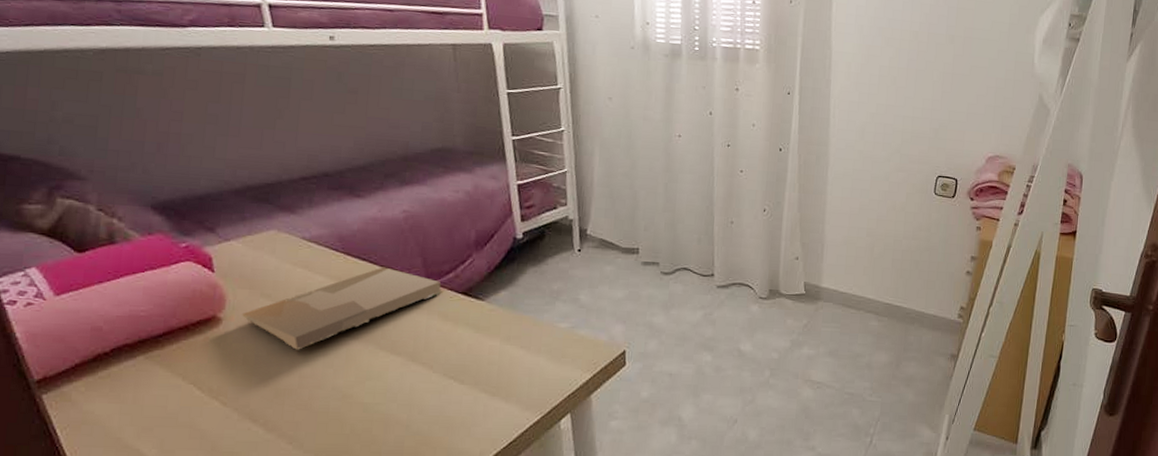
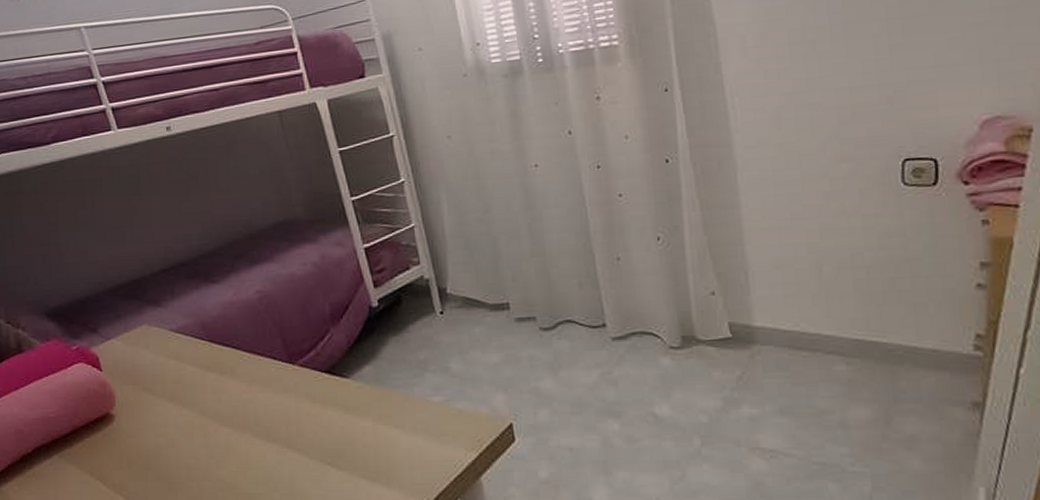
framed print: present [242,267,441,350] -> none [130,351,305,442]

